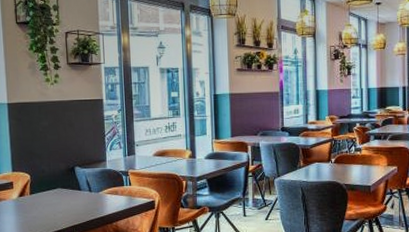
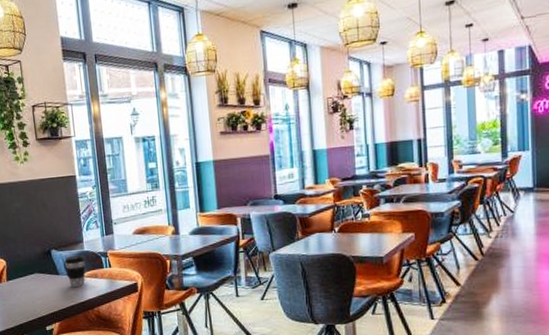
coffee cup: none [87,173,107,202] -> present [64,256,86,287]

